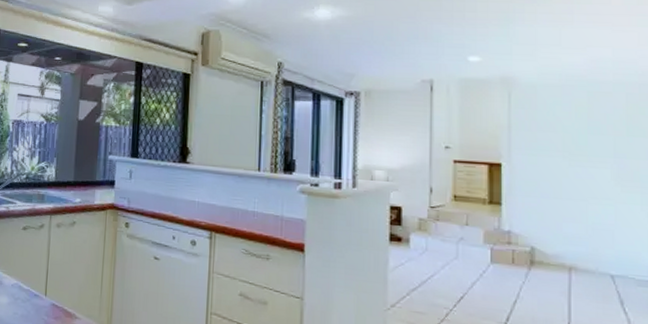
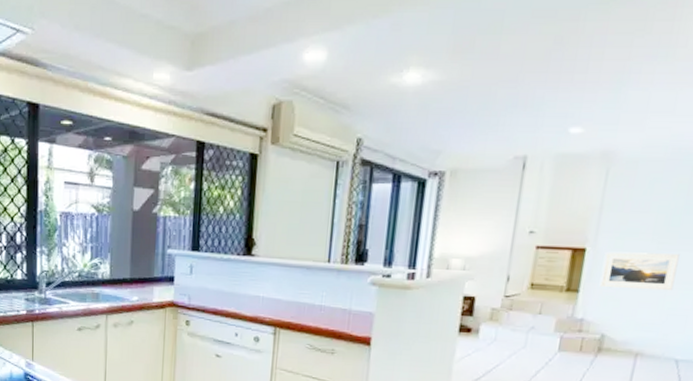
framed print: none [520,167,593,206] -> present [599,251,680,291]

